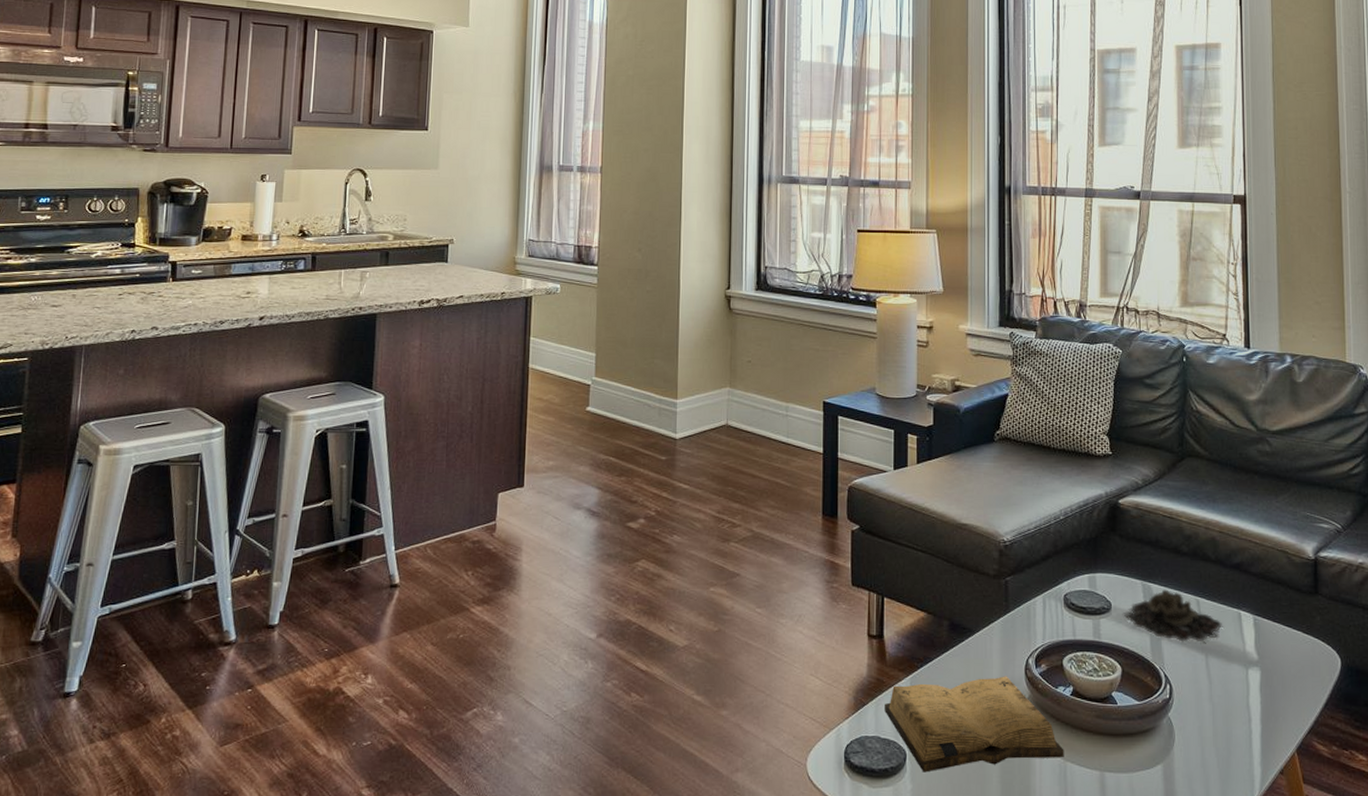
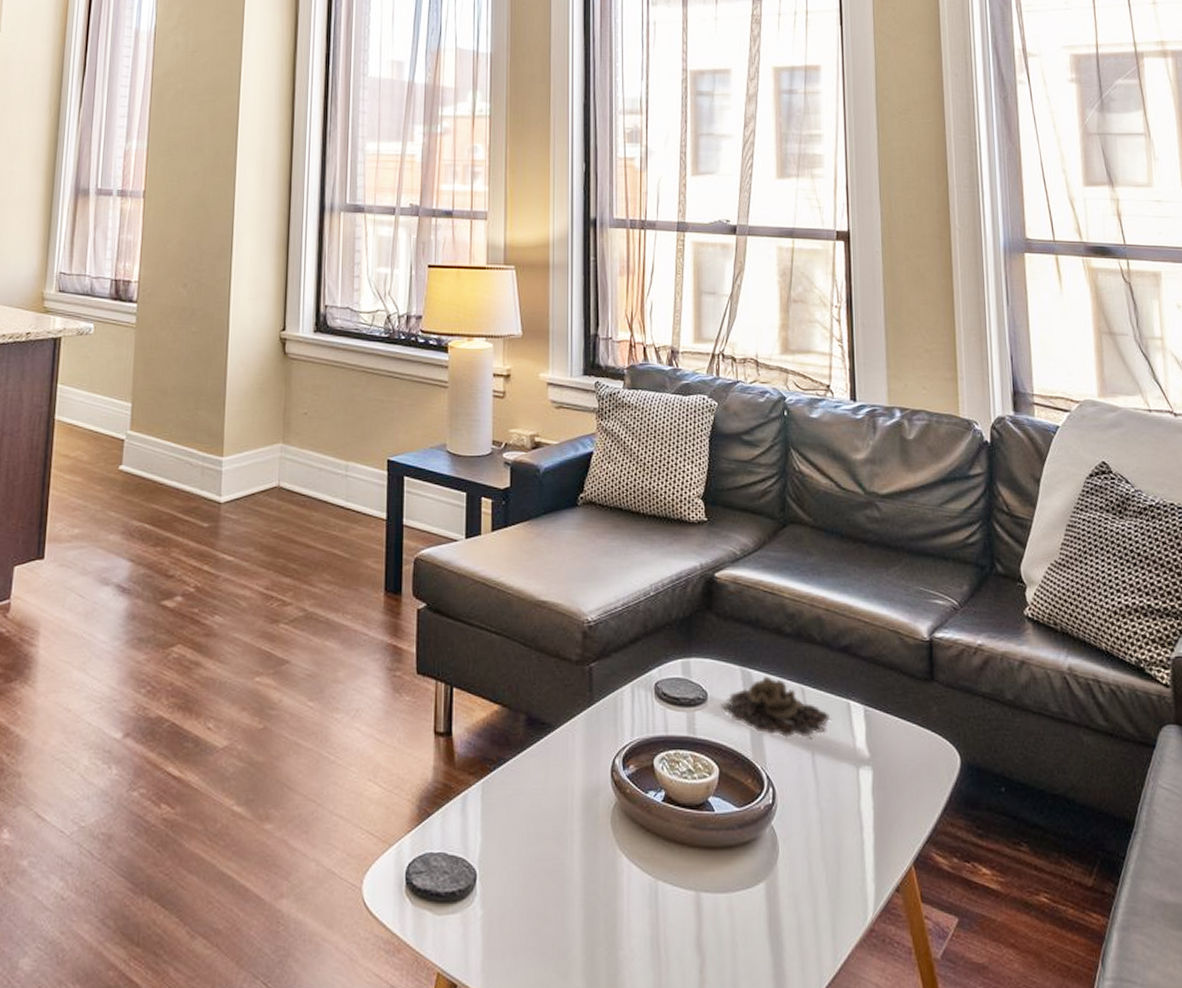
diary: present [885,676,1064,773] -> none [452,779,655,896]

